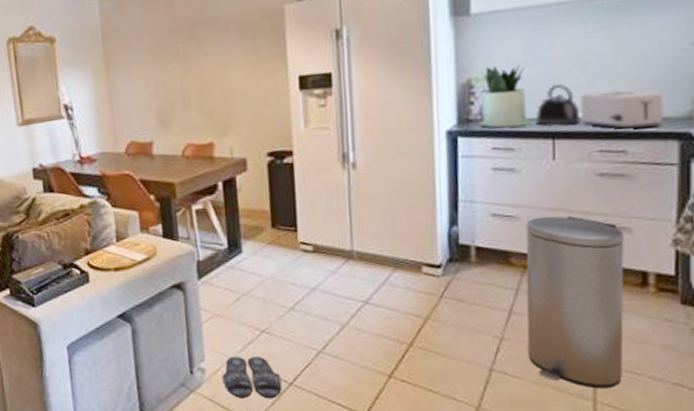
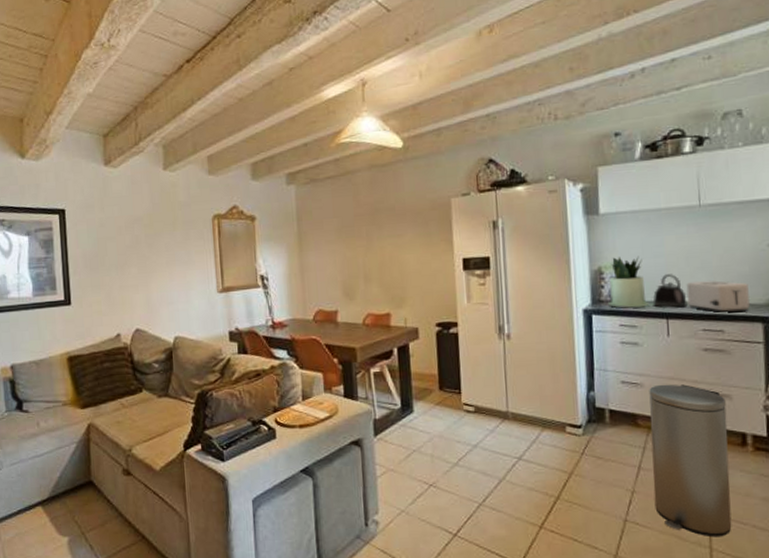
slippers: present [222,355,282,398] -> none [394,508,448,549]

